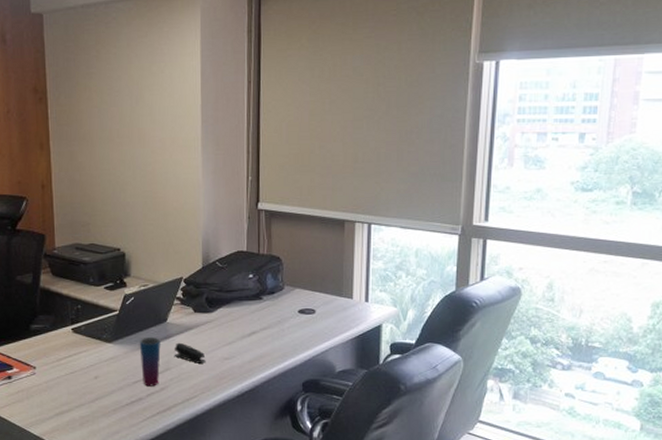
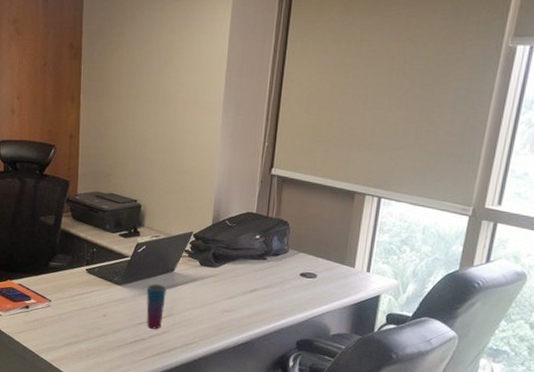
stapler: present [174,342,206,363] -> none [177,291,207,313]

